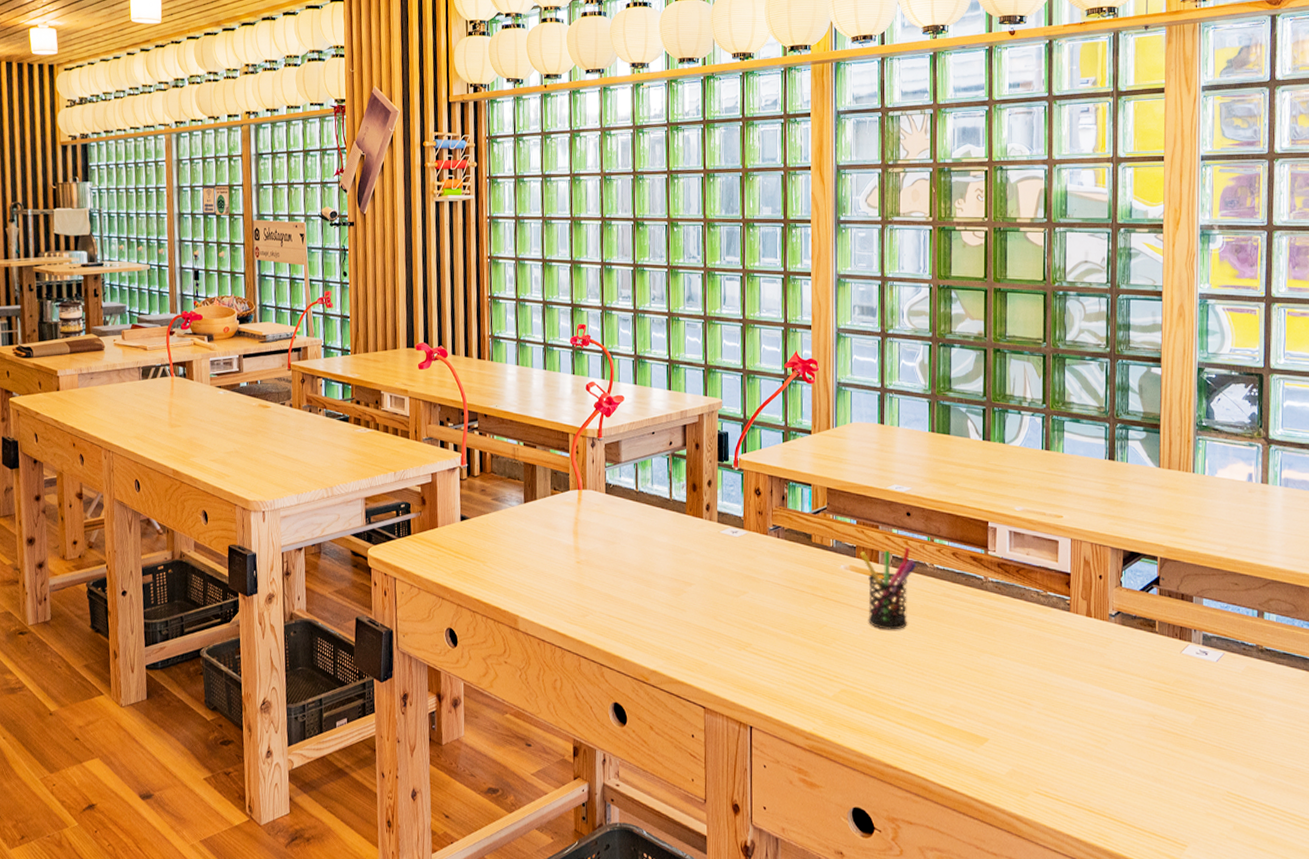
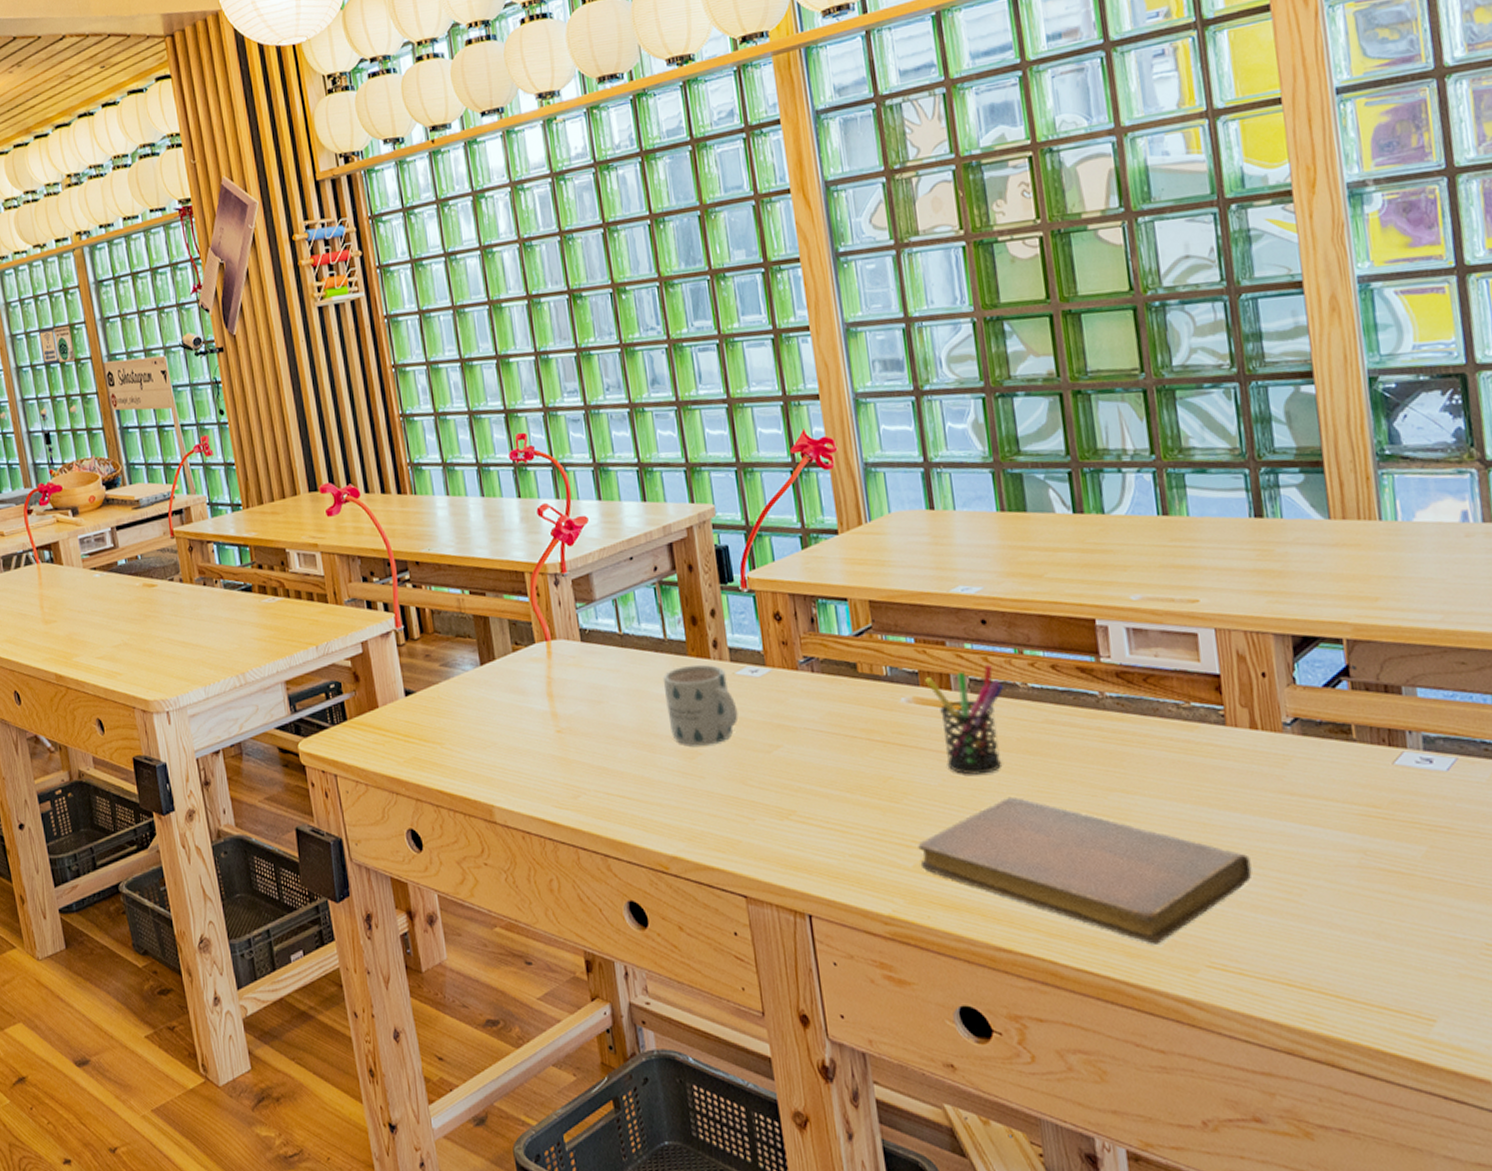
mug: none [664,521,718,586] -> present [662,664,739,746]
notebook: none [838,649,1074,772] -> present [918,796,1252,944]

